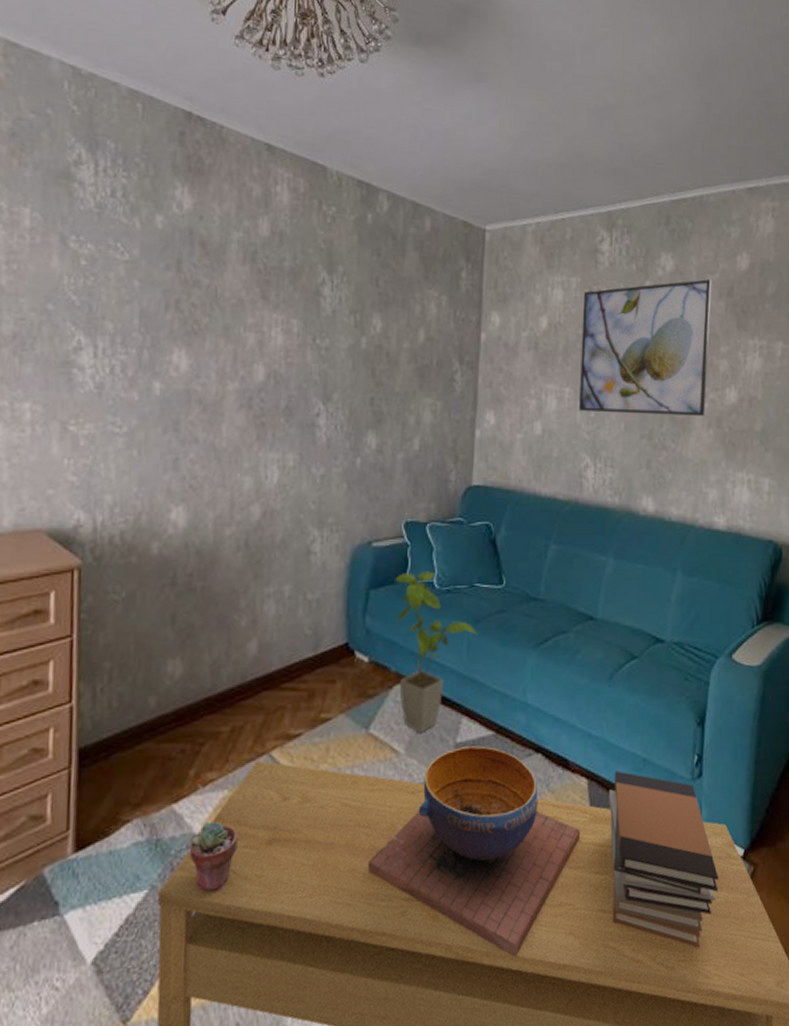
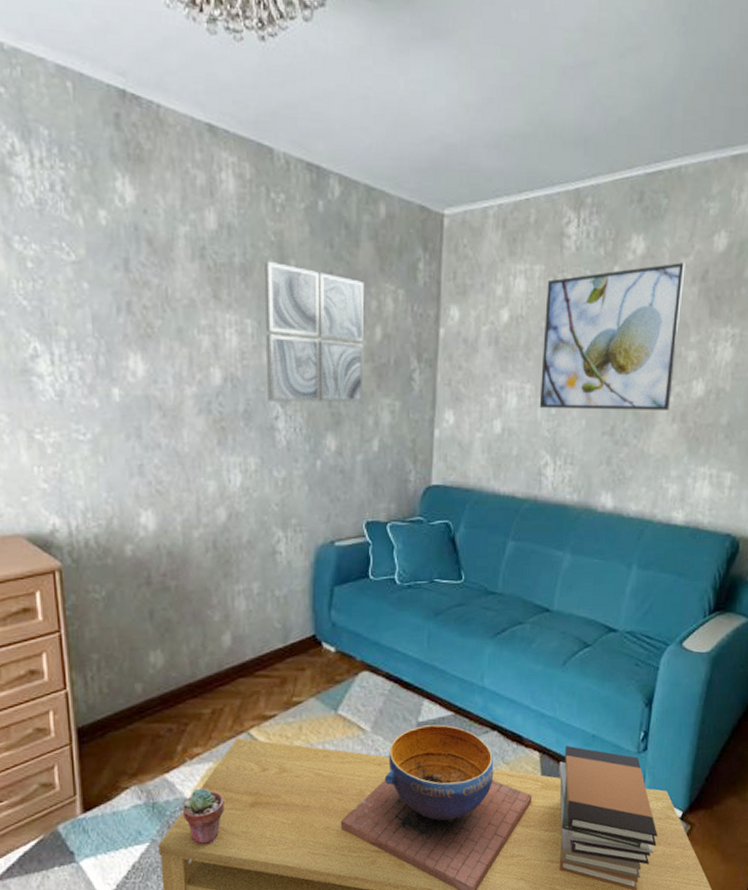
wall art: none [310,267,409,402] -> present [263,262,365,403]
house plant: present [395,571,479,734] -> none [358,568,439,715]

